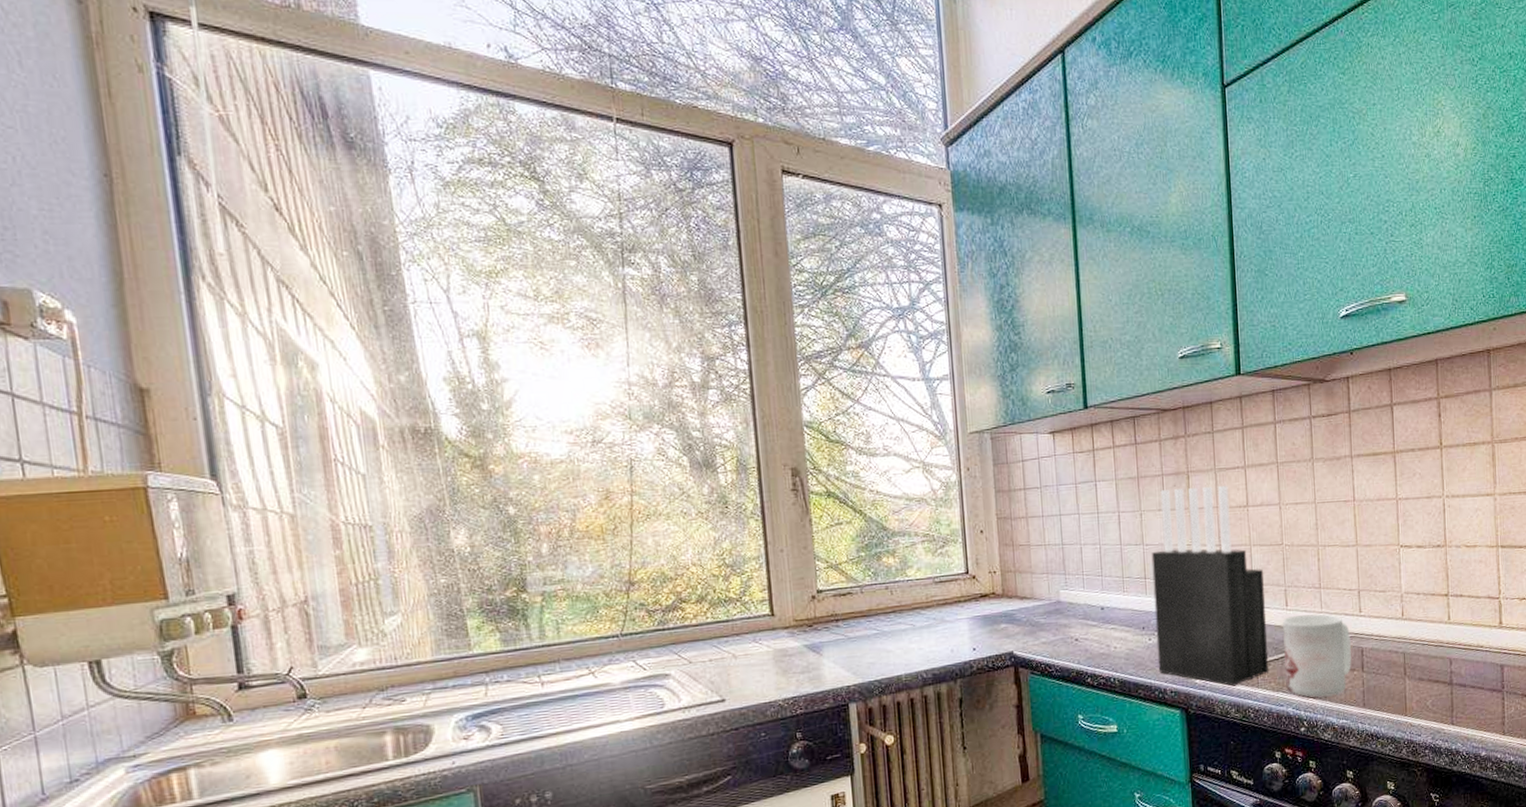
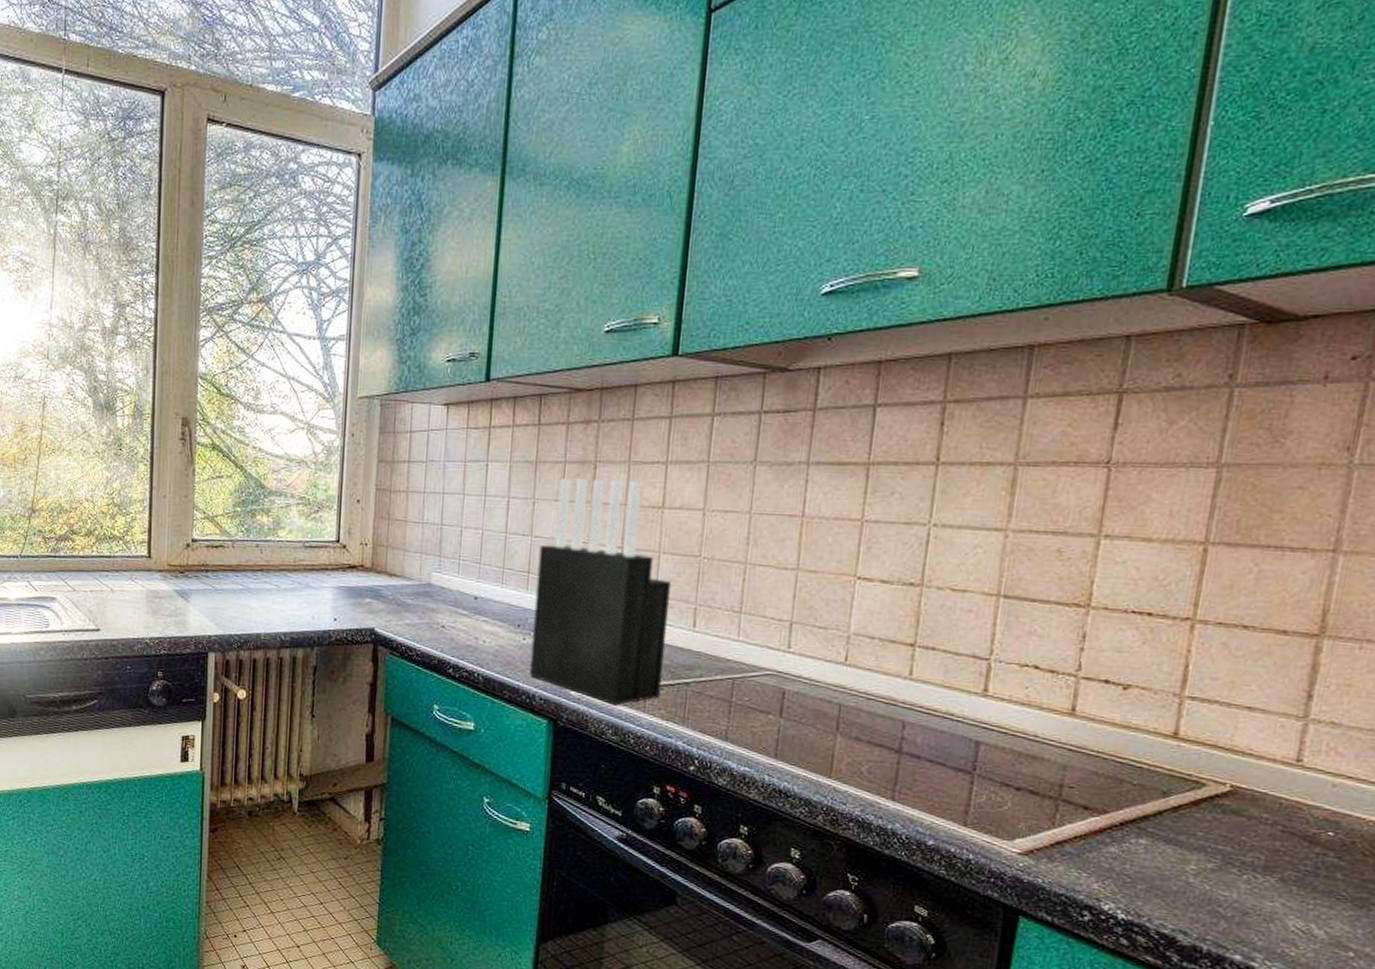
mug: present [1283,614,1351,698] -> none [679,639,771,738]

